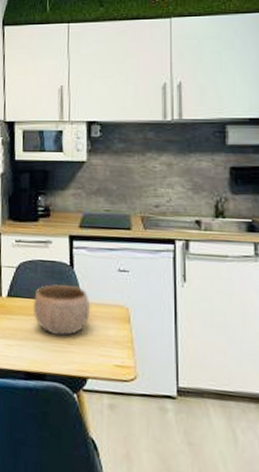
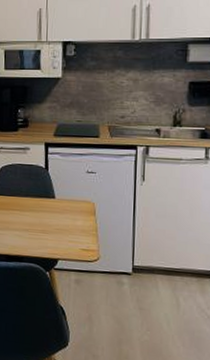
bowl: present [32,284,91,337] -> none [12,184,63,227]

